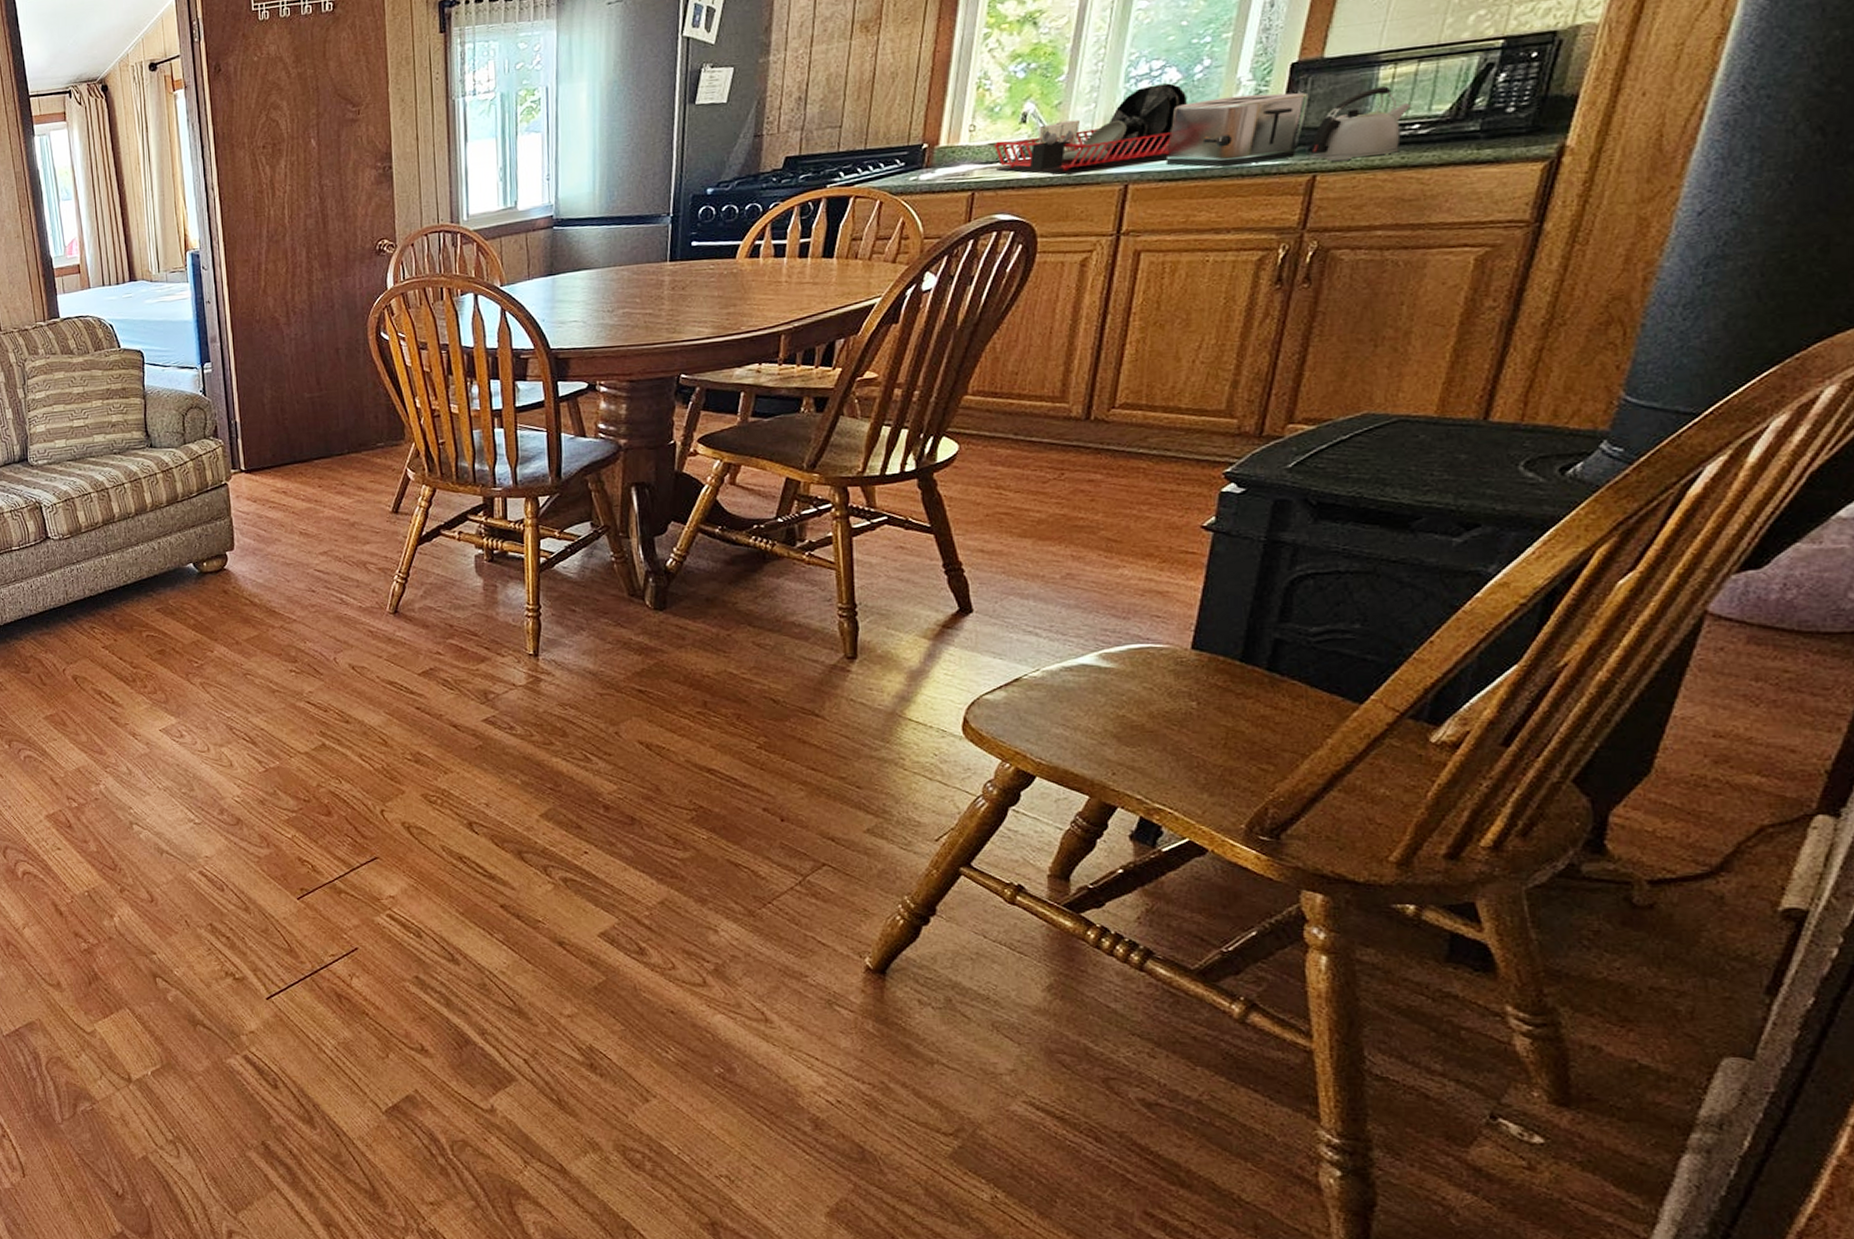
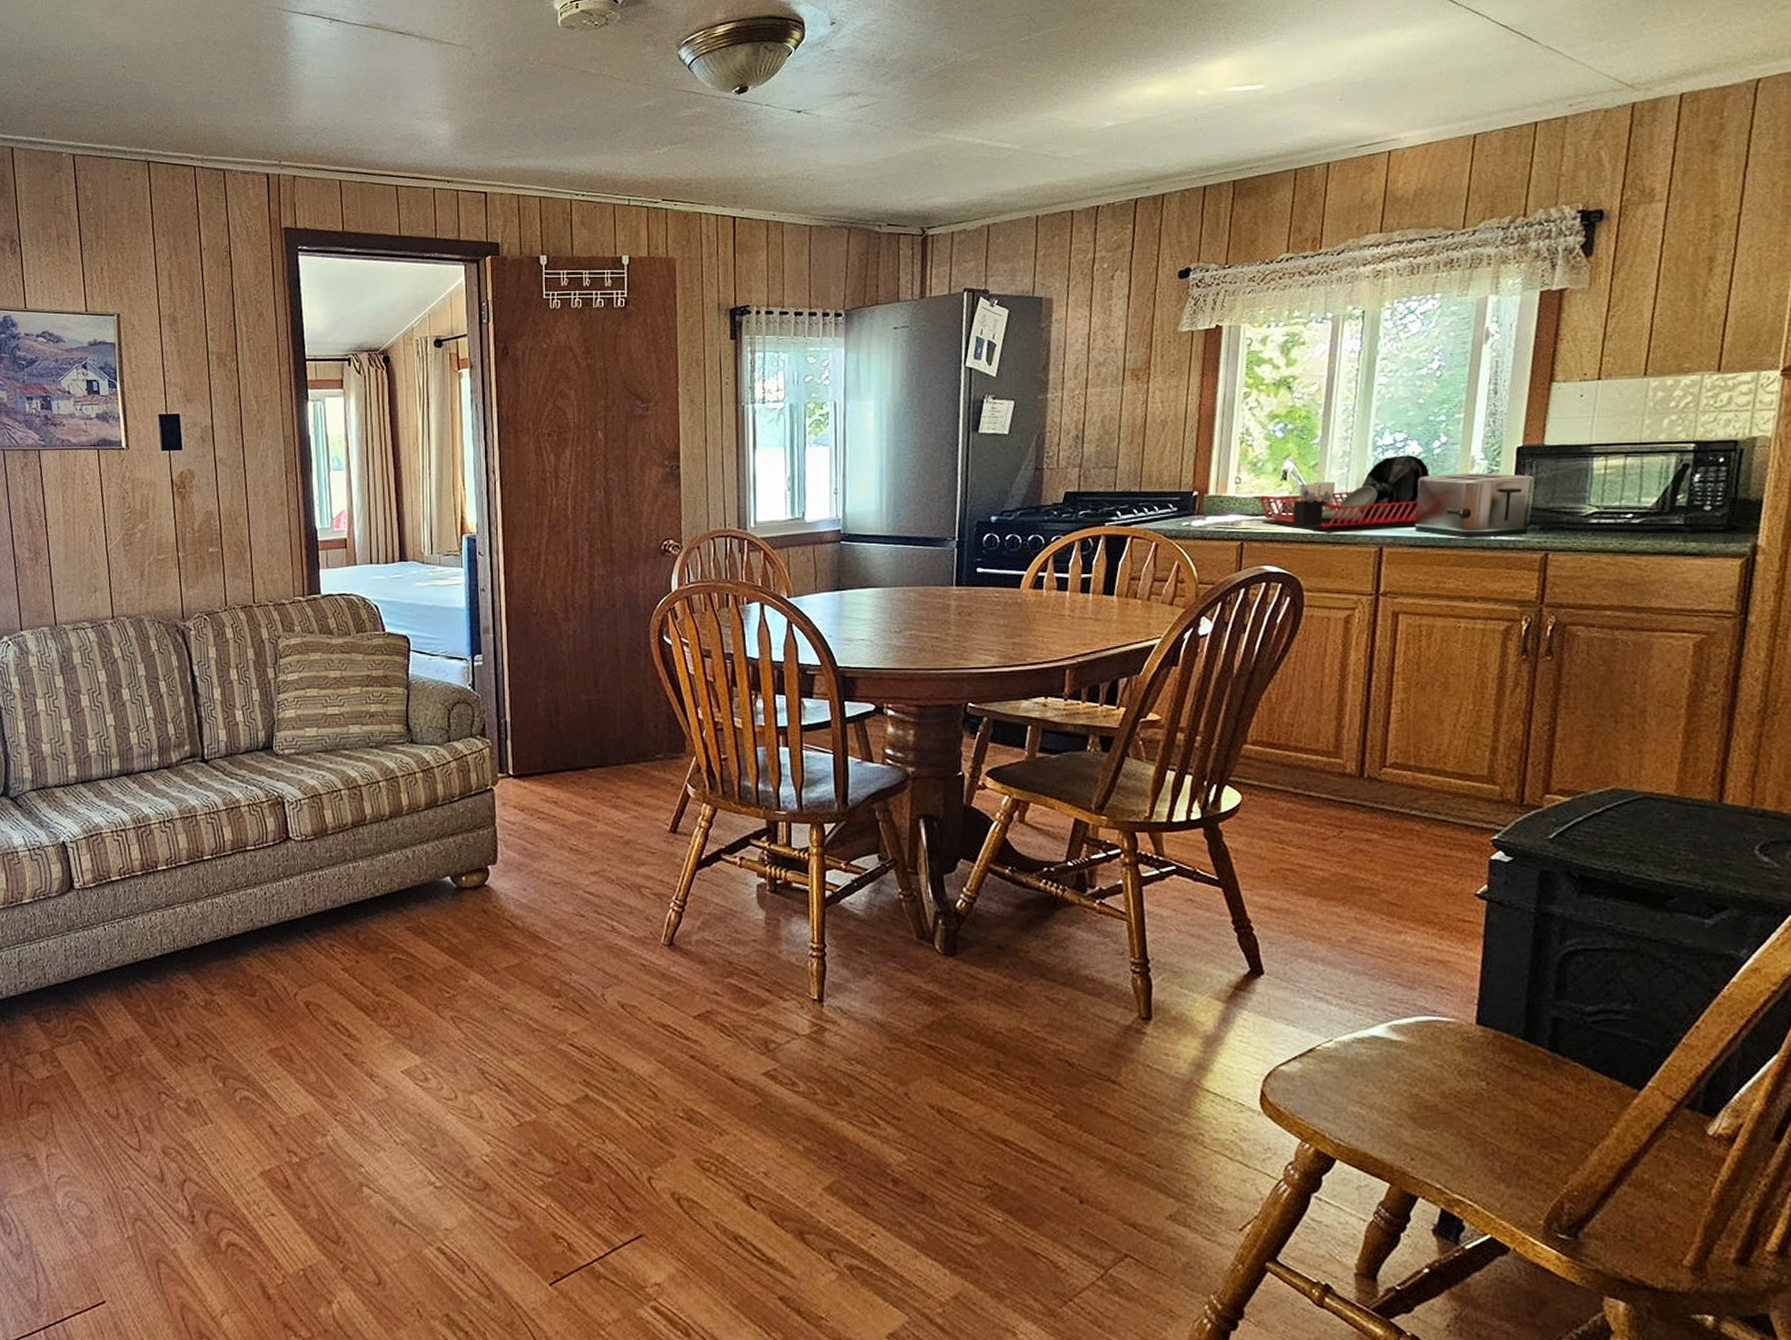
kettle: present [1310,86,1412,162] -> none [1540,476,1624,542]

